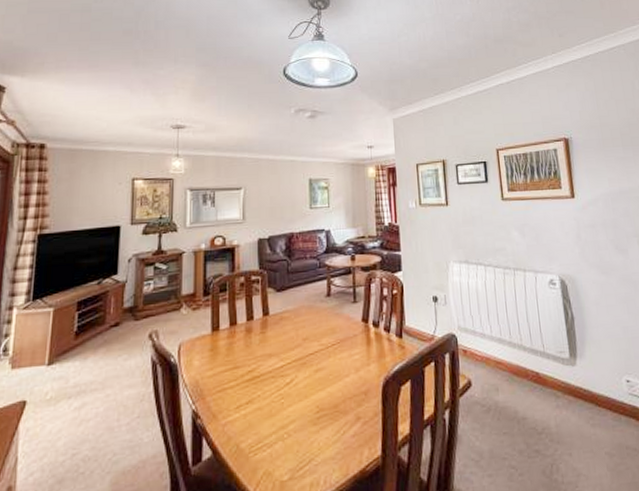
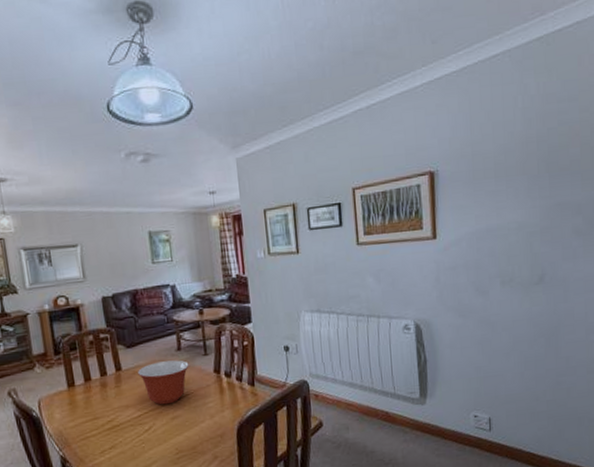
mixing bowl: none [284,306,337,355] -> present [137,360,189,405]

